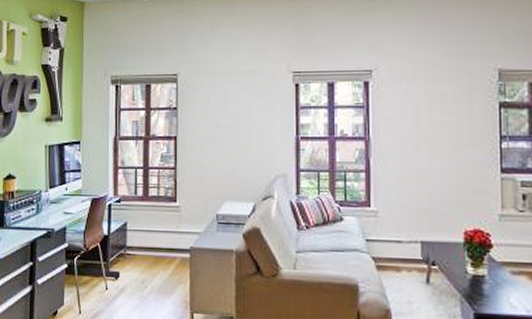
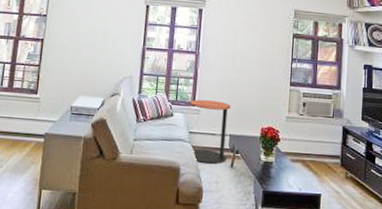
side table: none [364,198,419,279] -> present [190,99,230,164]

